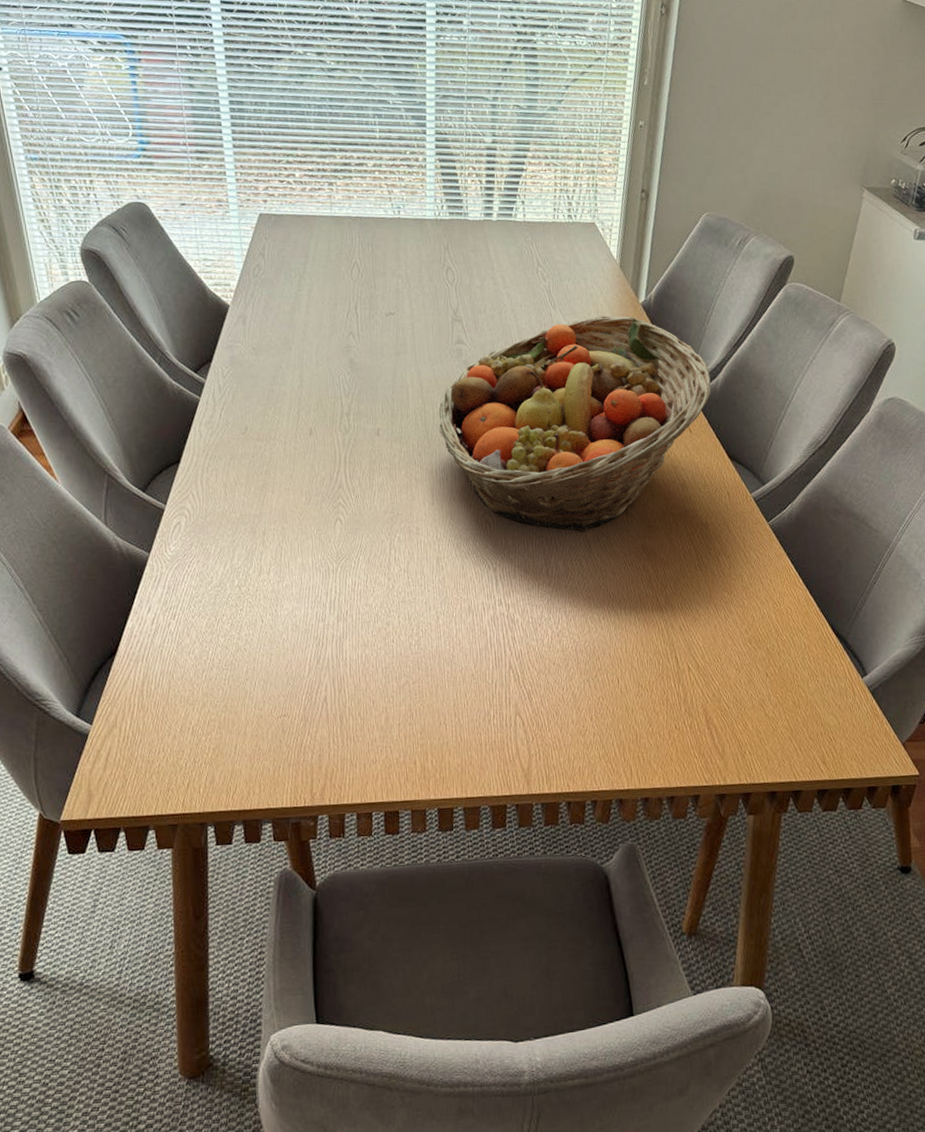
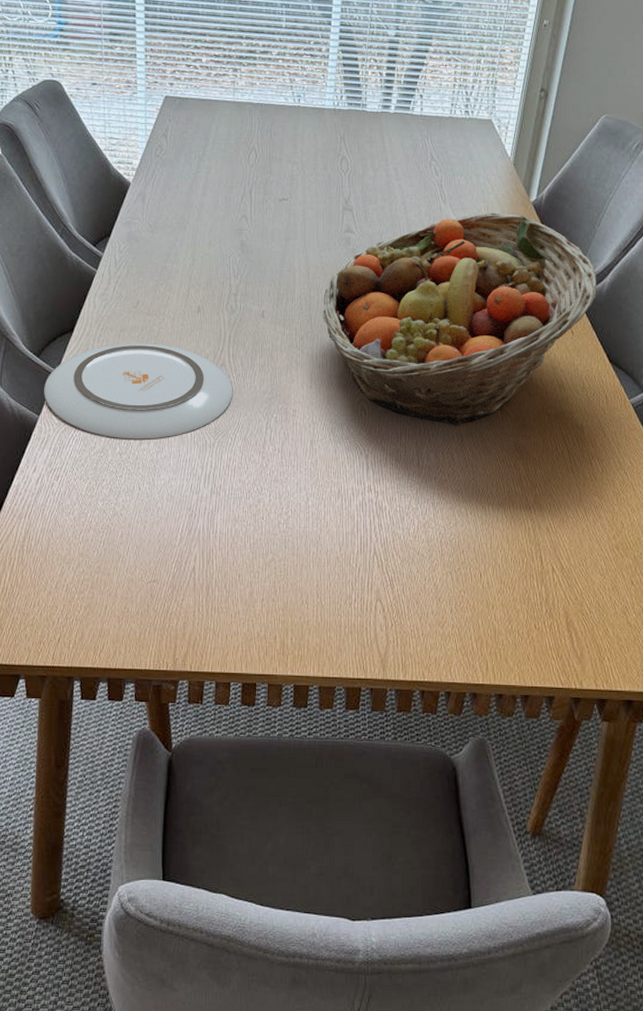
plate: none [153,469,353,571] -> present [44,343,233,439]

